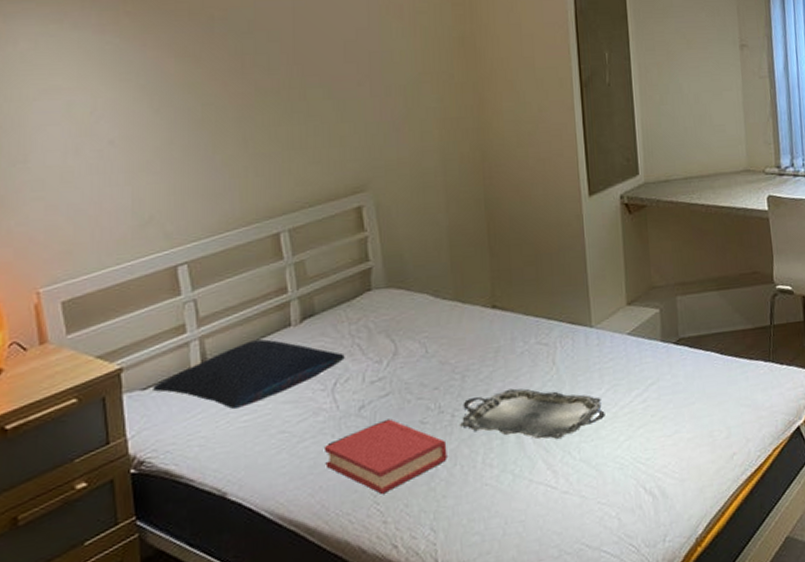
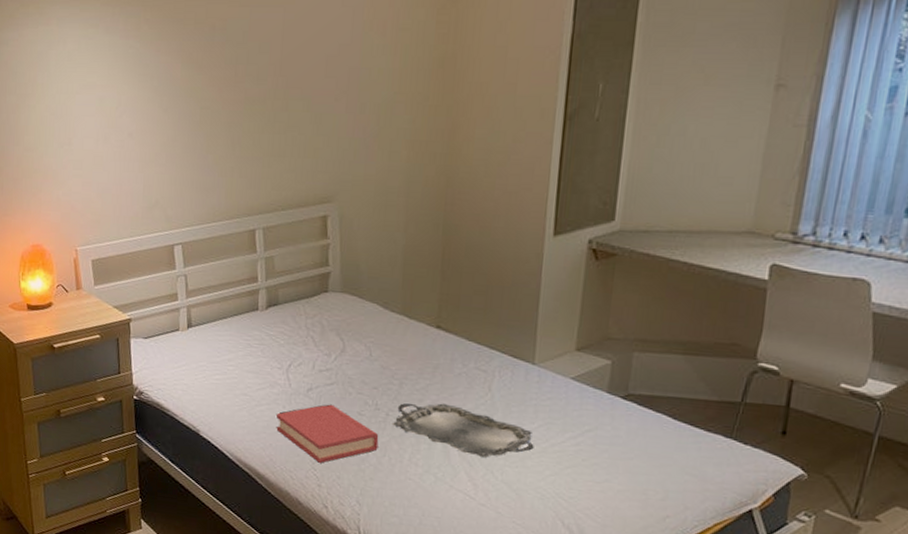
pillow: present [153,339,345,409] -> none [152,316,300,368]

